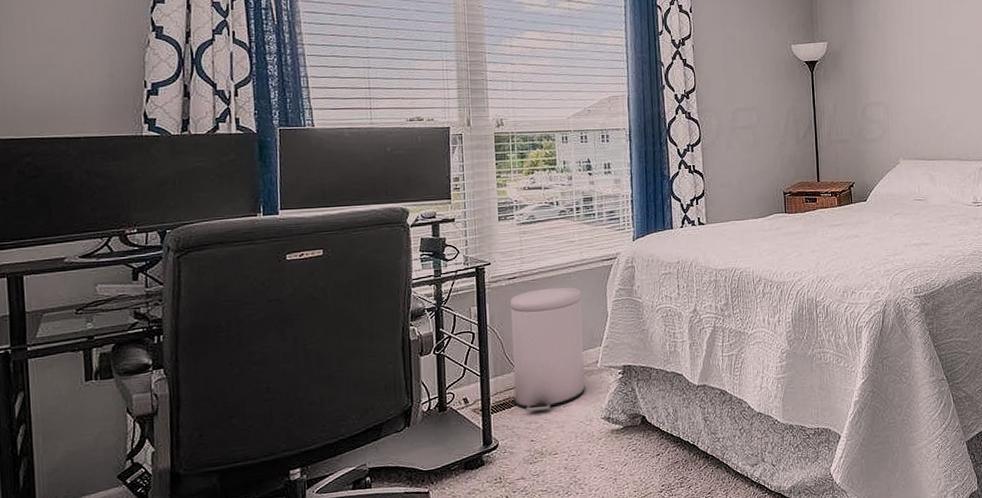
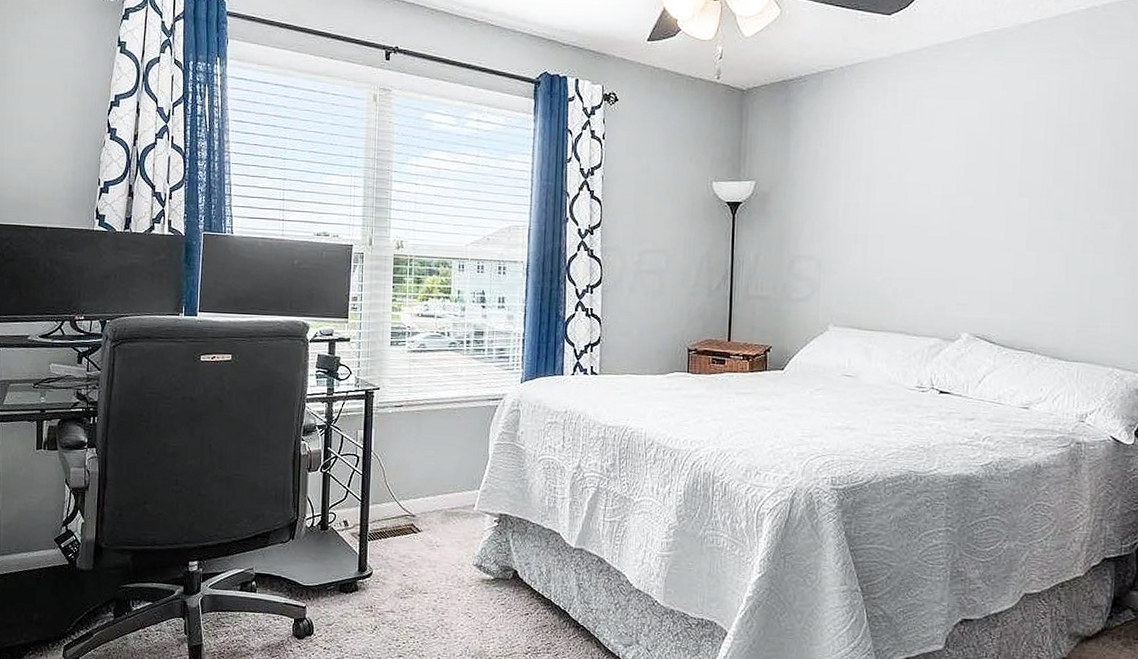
pedal bin: present [510,287,585,412] -> none [391,421,465,546]

